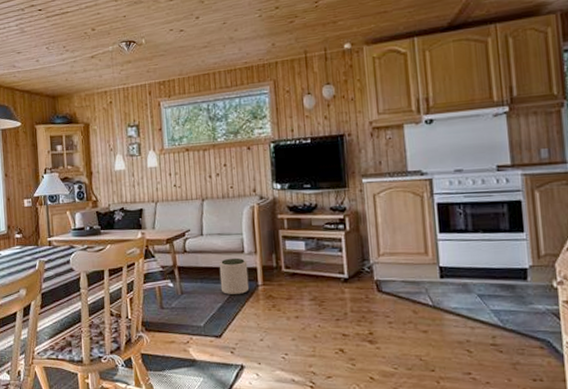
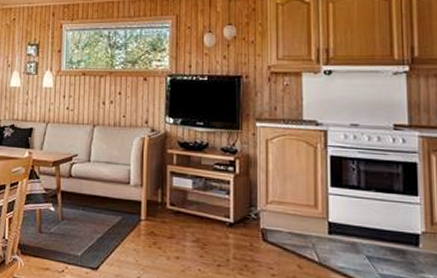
plant pot: present [219,258,250,296] -> none [102,188,132,228]

